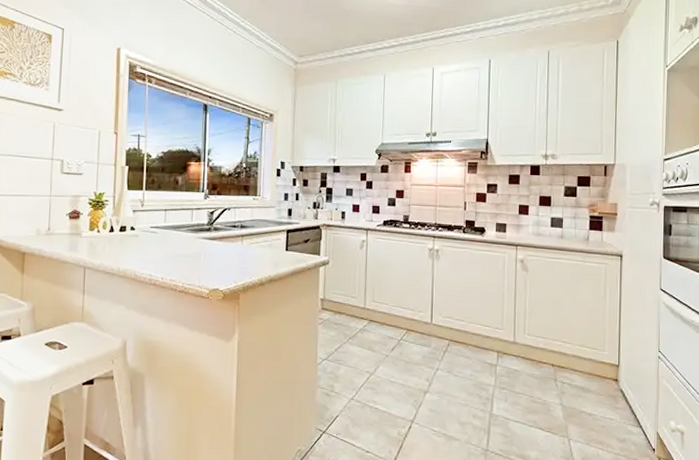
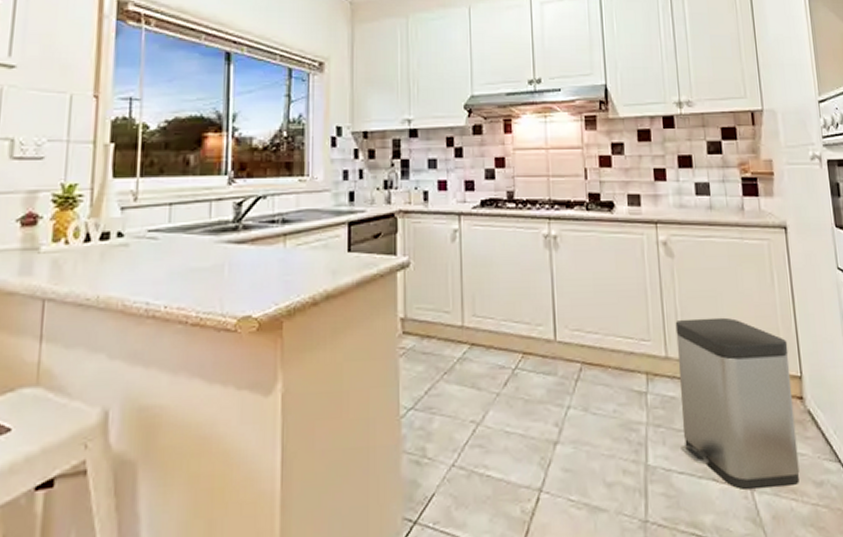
pedal bin: none [518,316,611,439] -> present [675,317,800,489]

